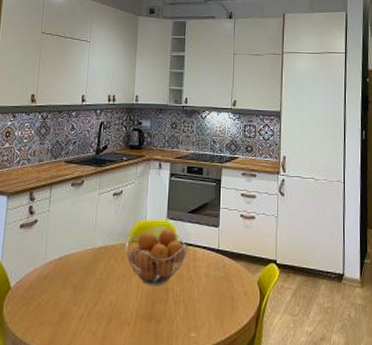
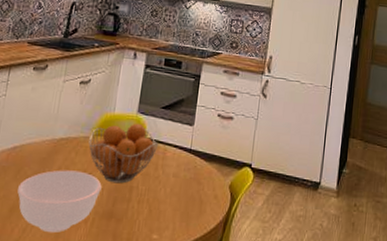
bowl: none [66,276,140,336] -> present [17,170,102,234]

